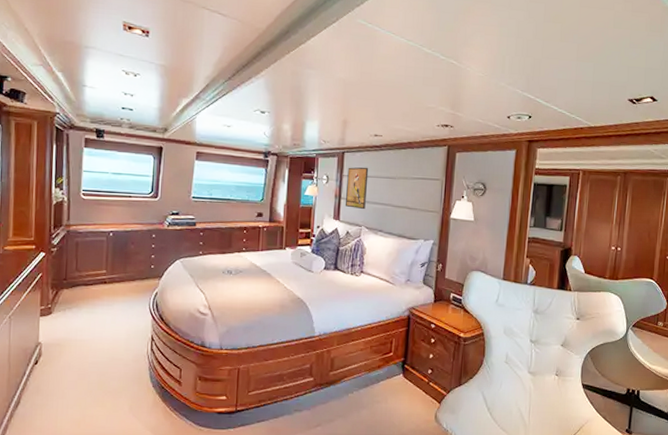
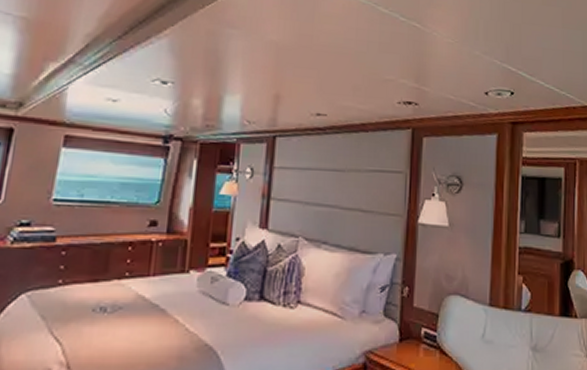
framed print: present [345,167,369,210] -> none [275,156,309,214]

